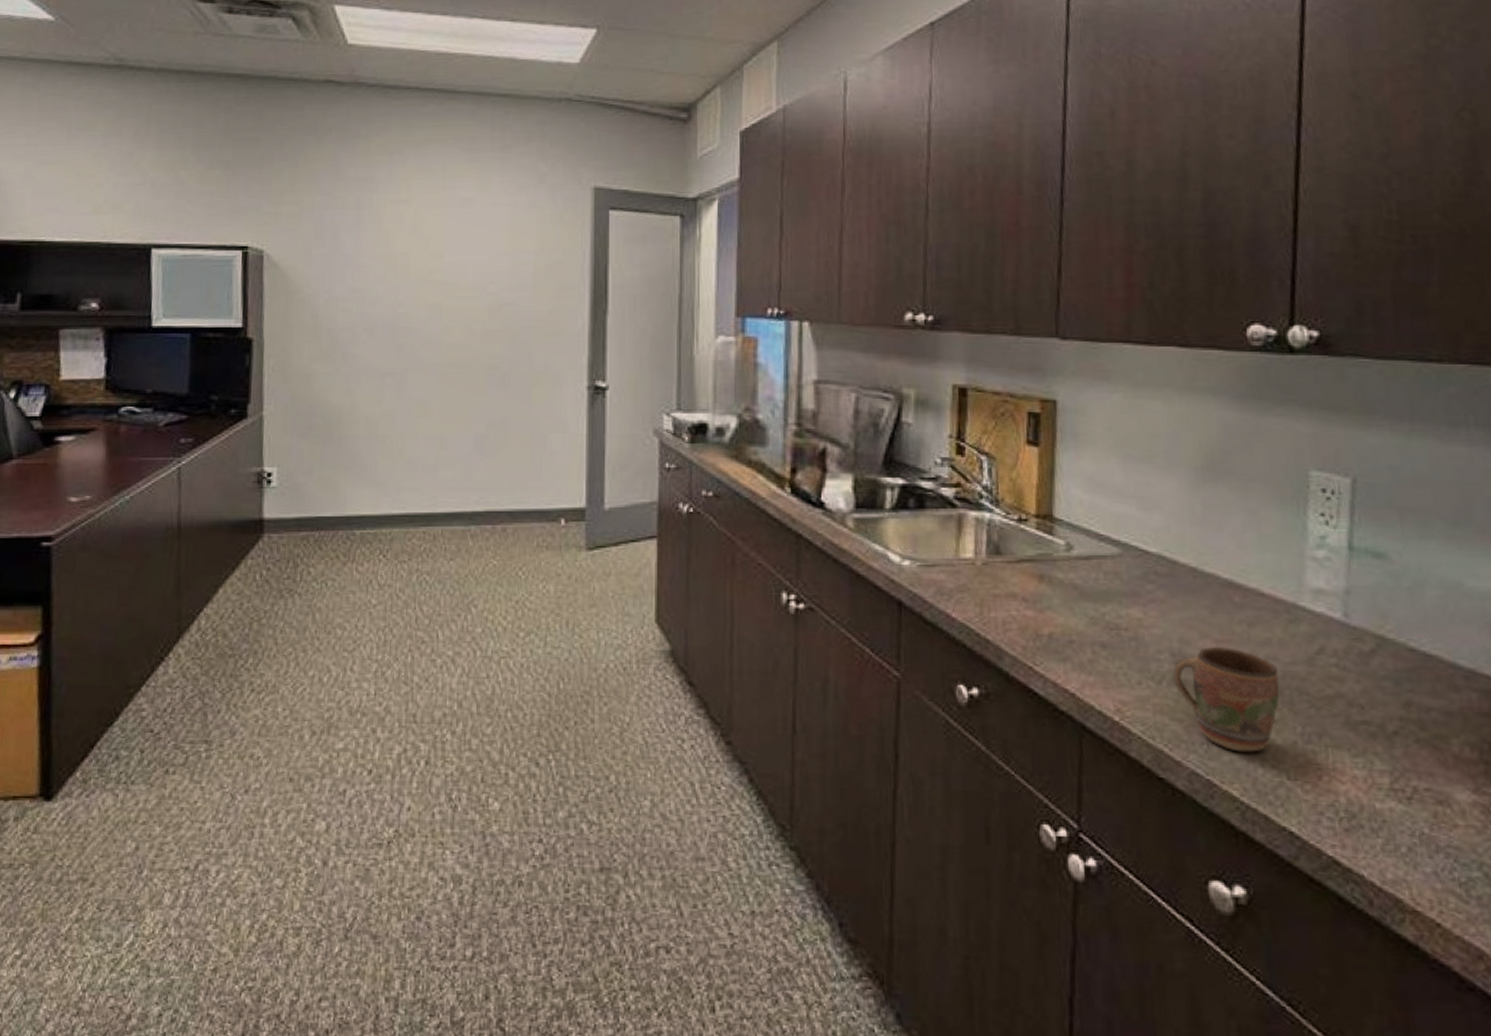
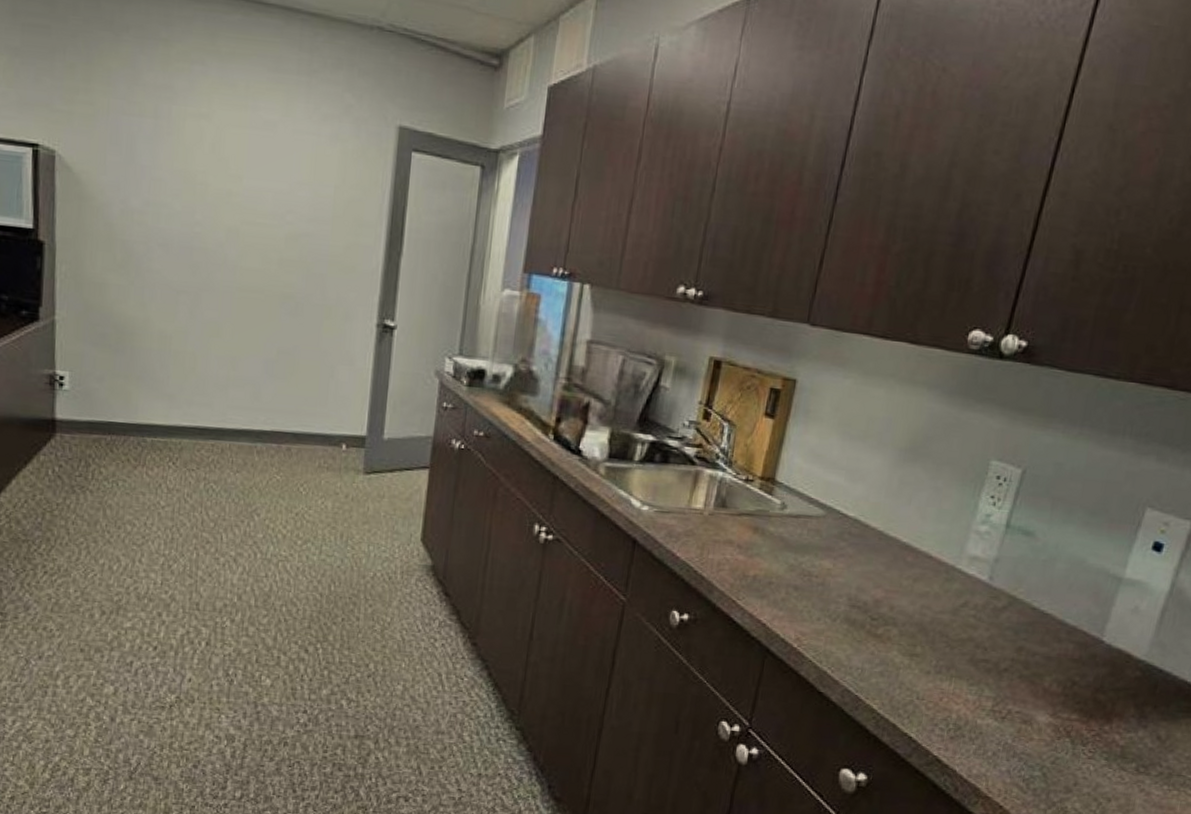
mug: present [1173,647,1280,752] -> none [845,595,929,678]

